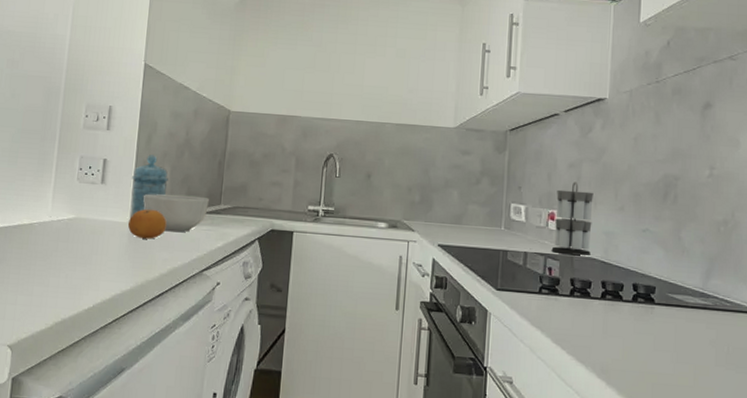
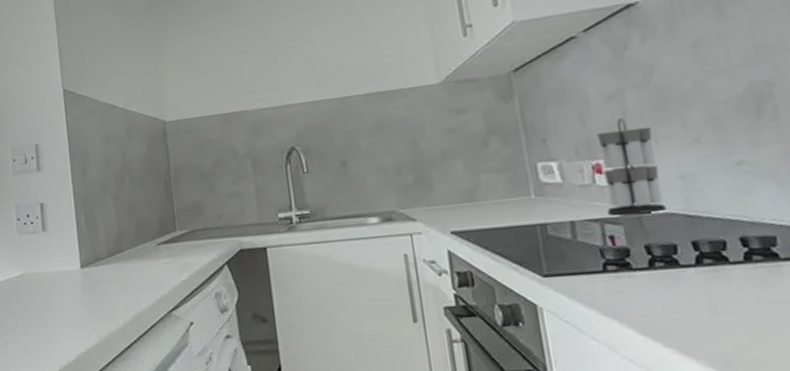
fruit: present [128,209,167,239] -> none [79,249,121,286]
canister: present [129,155,168,219] -> none [73,188,114,265]
bowl: present [143,193,210,233] -> none [89,225,163,273]

